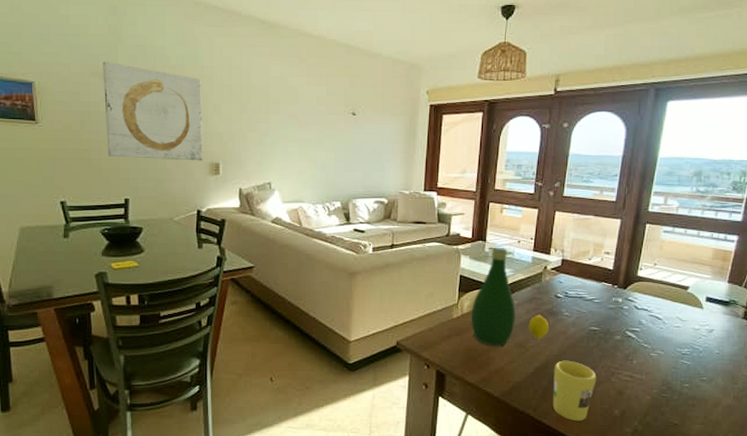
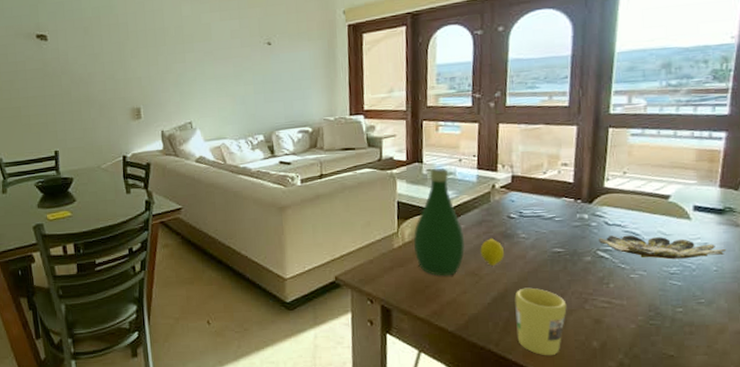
wall art: present [102,61,203,161] -> none [25,21,125,112]
bowl: none [627,319,728,342] -> present [598,235,727,260]

